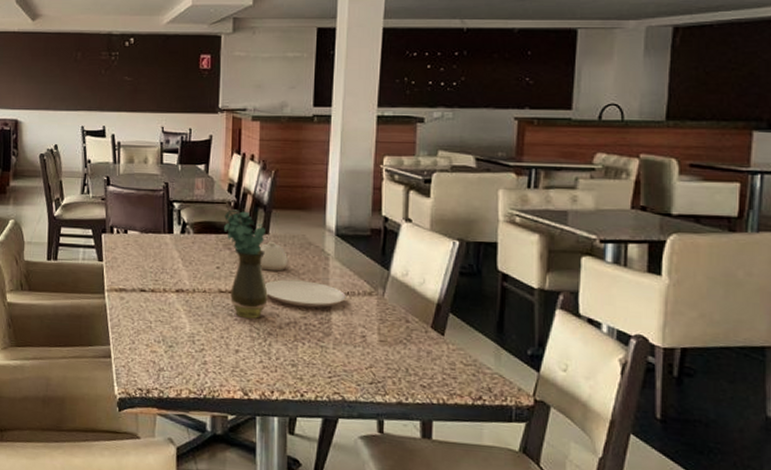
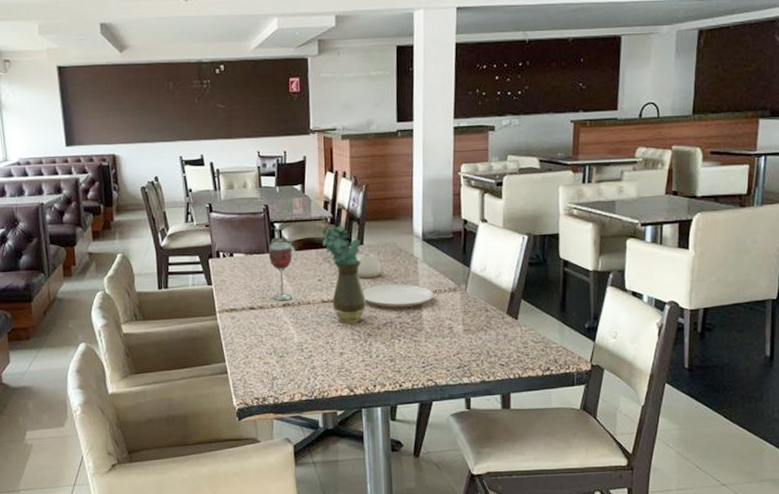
wineglass: none [165,218,190,286] -> present [269,238,293,301]

